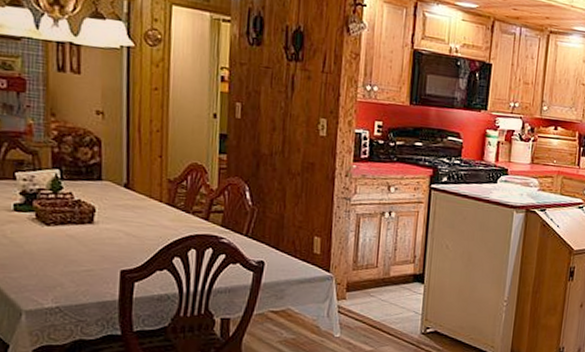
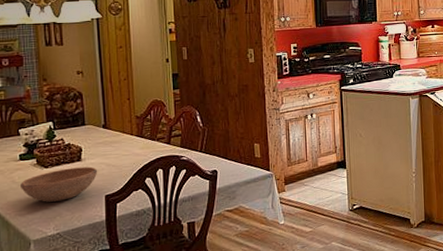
bowl: none [13,230,114,269] -> present [21,166,98,202]

